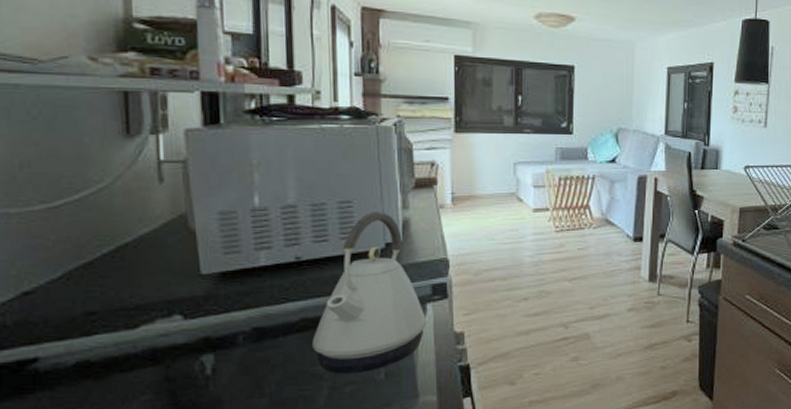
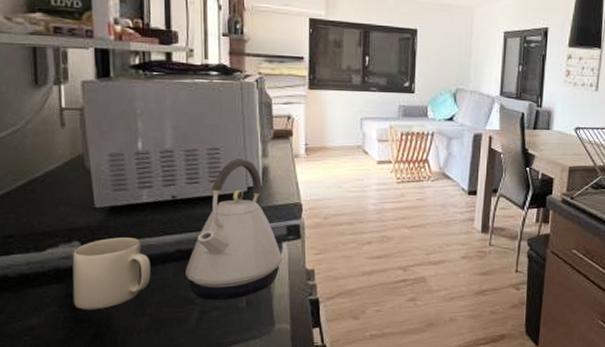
mug: none [172,307,270,395] -> present [72,237,151,310]

